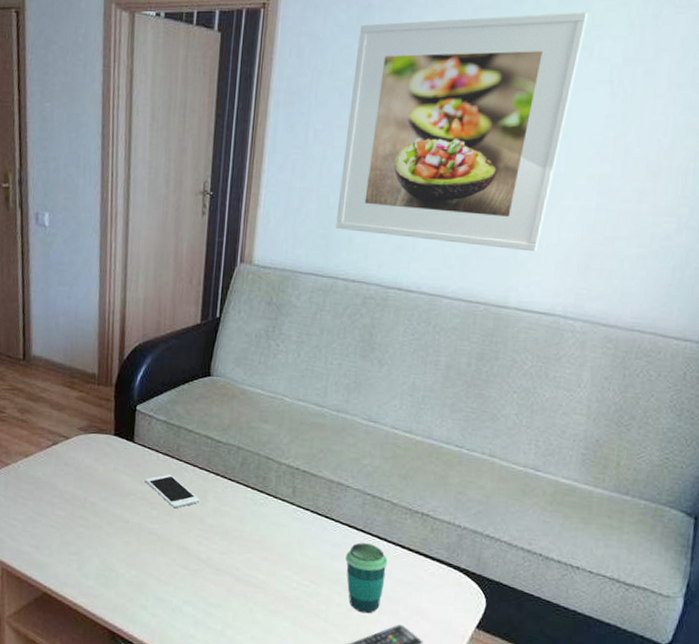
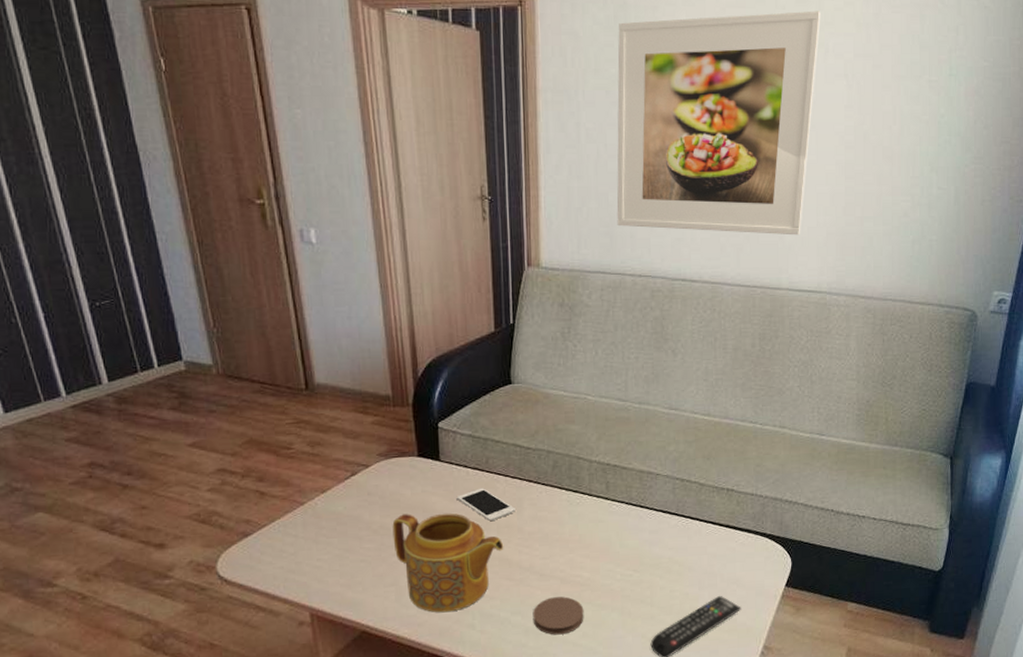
teapot: none [82,488,184,590] -> present [392,513,504,613]
coaster: none [203,593,256,633] -> present [532,596,584,635]
cup: present [345,543,388,614] -> none [663,525,702,592]

